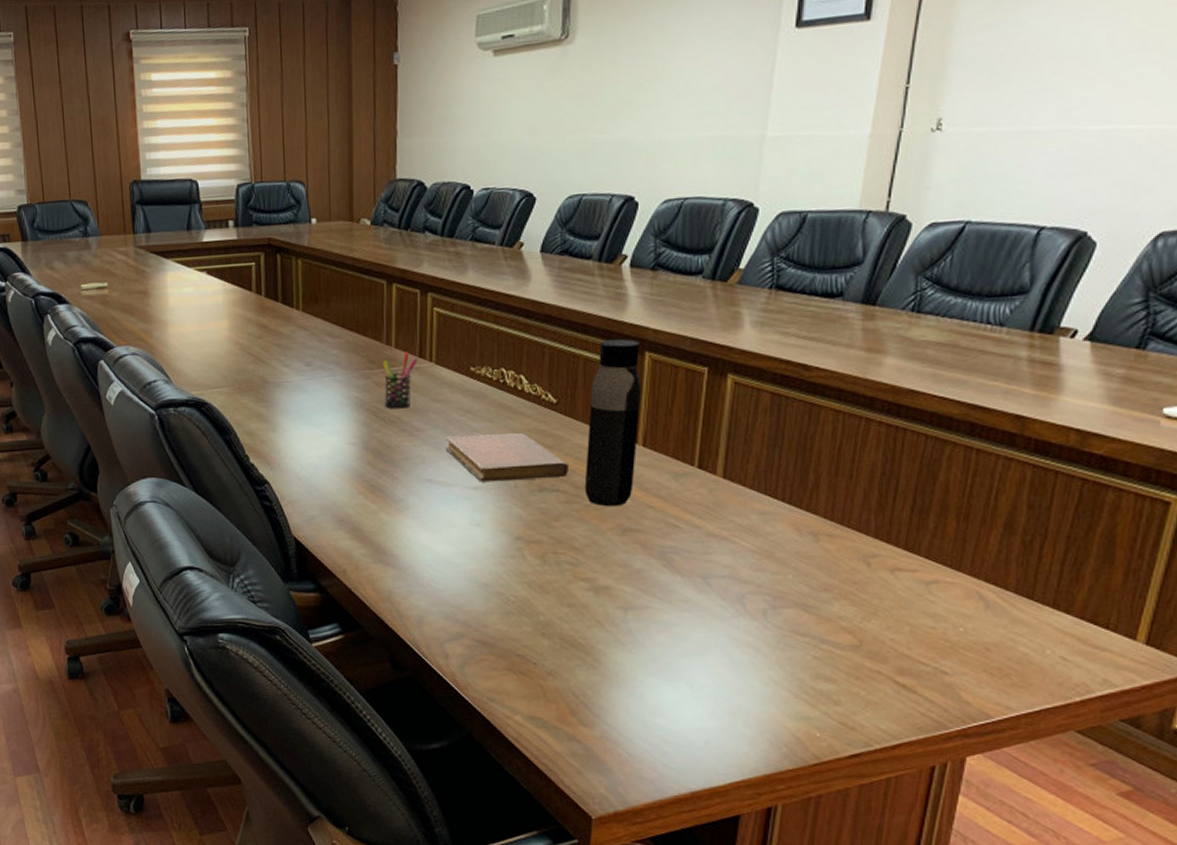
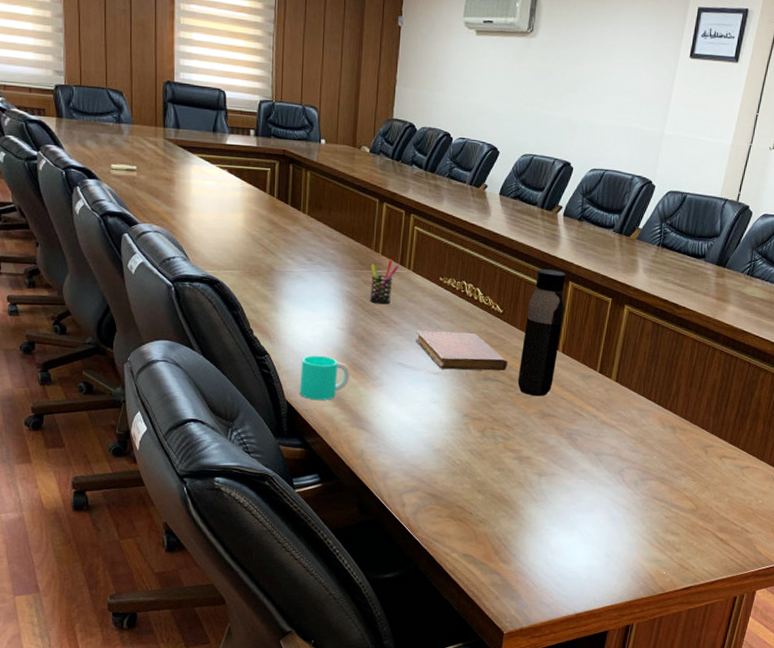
cup: none [307,478,367,533] -> present [300,355,350,400]

